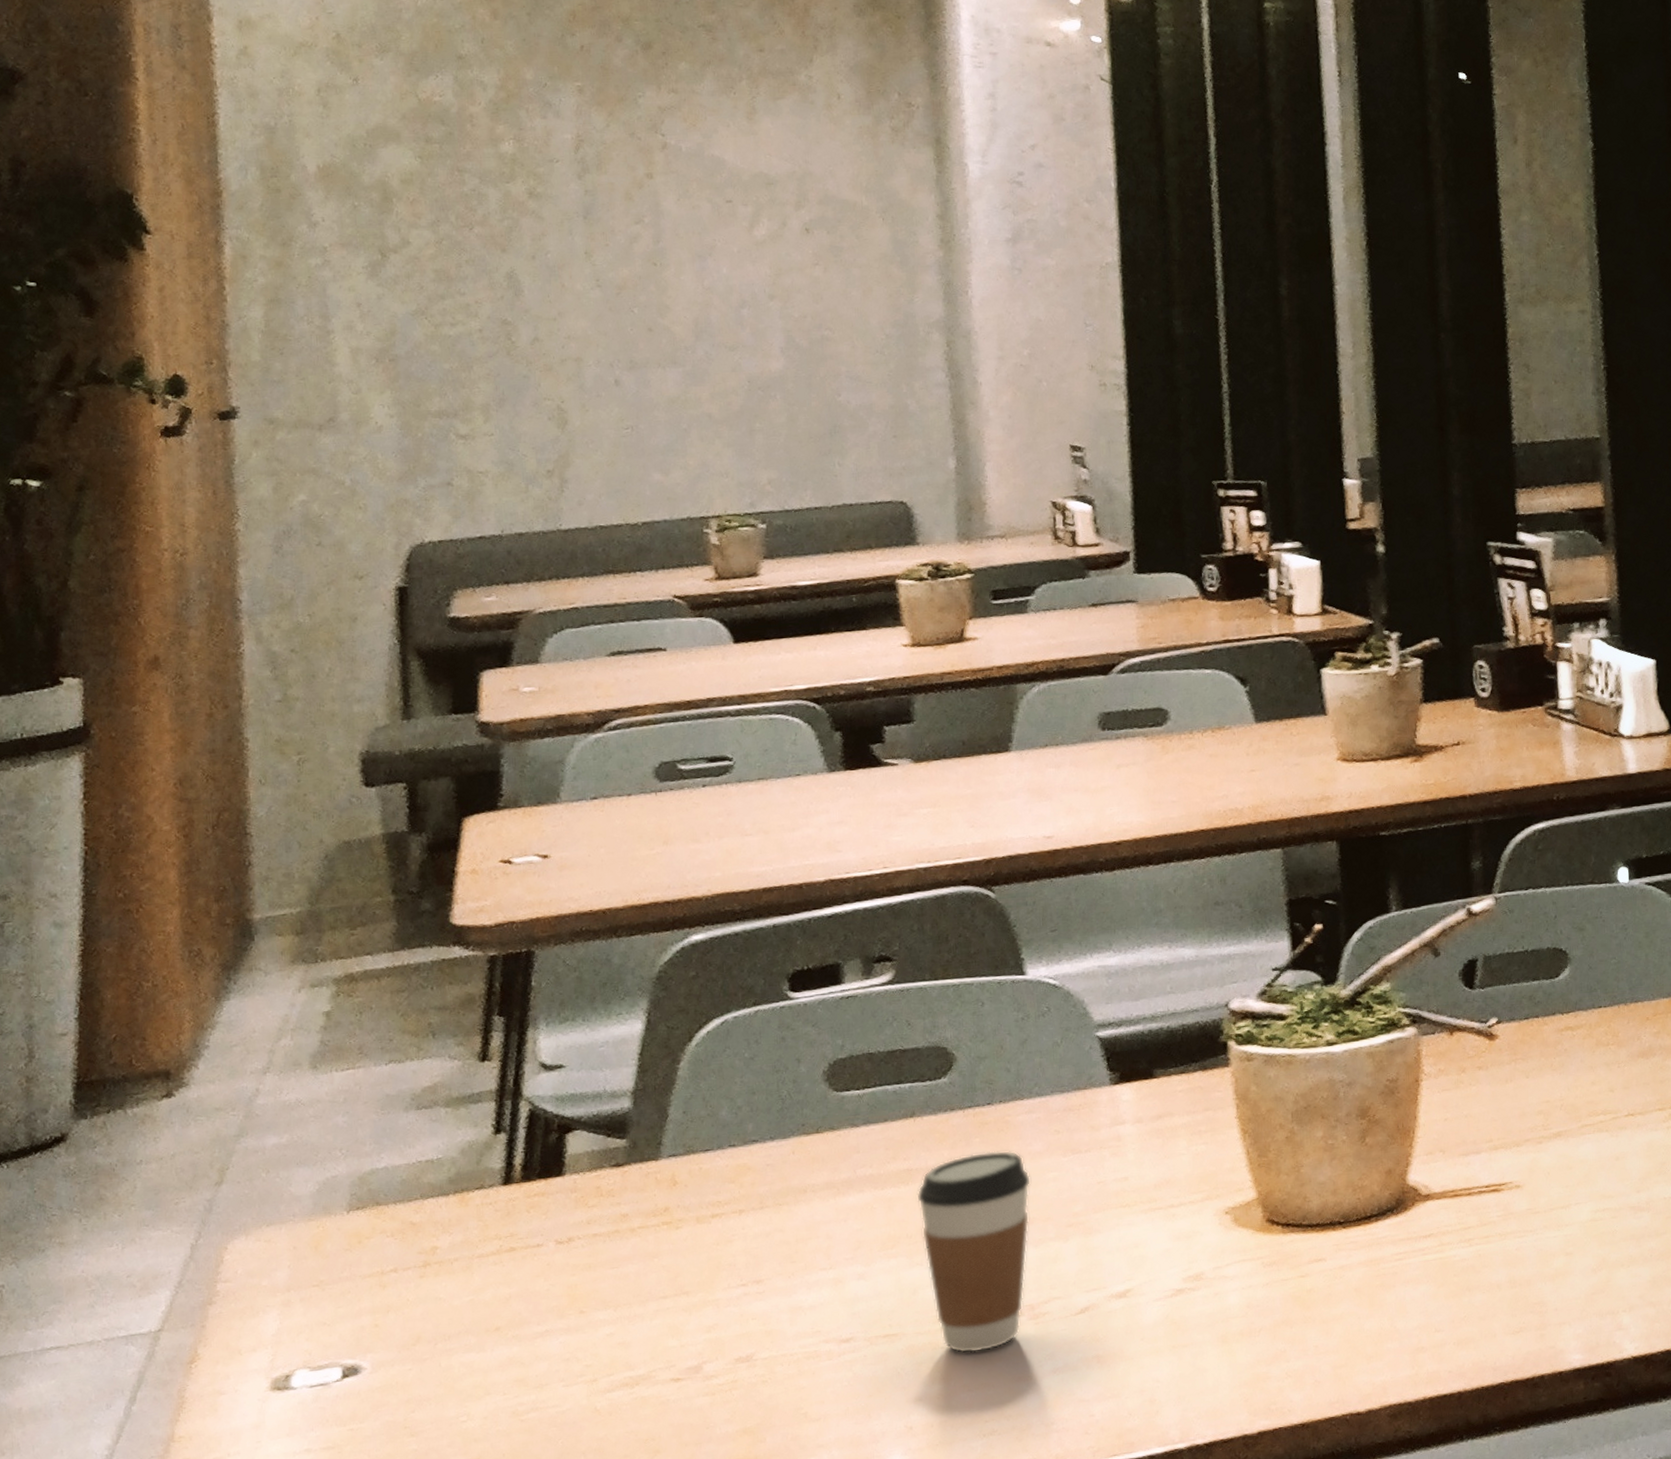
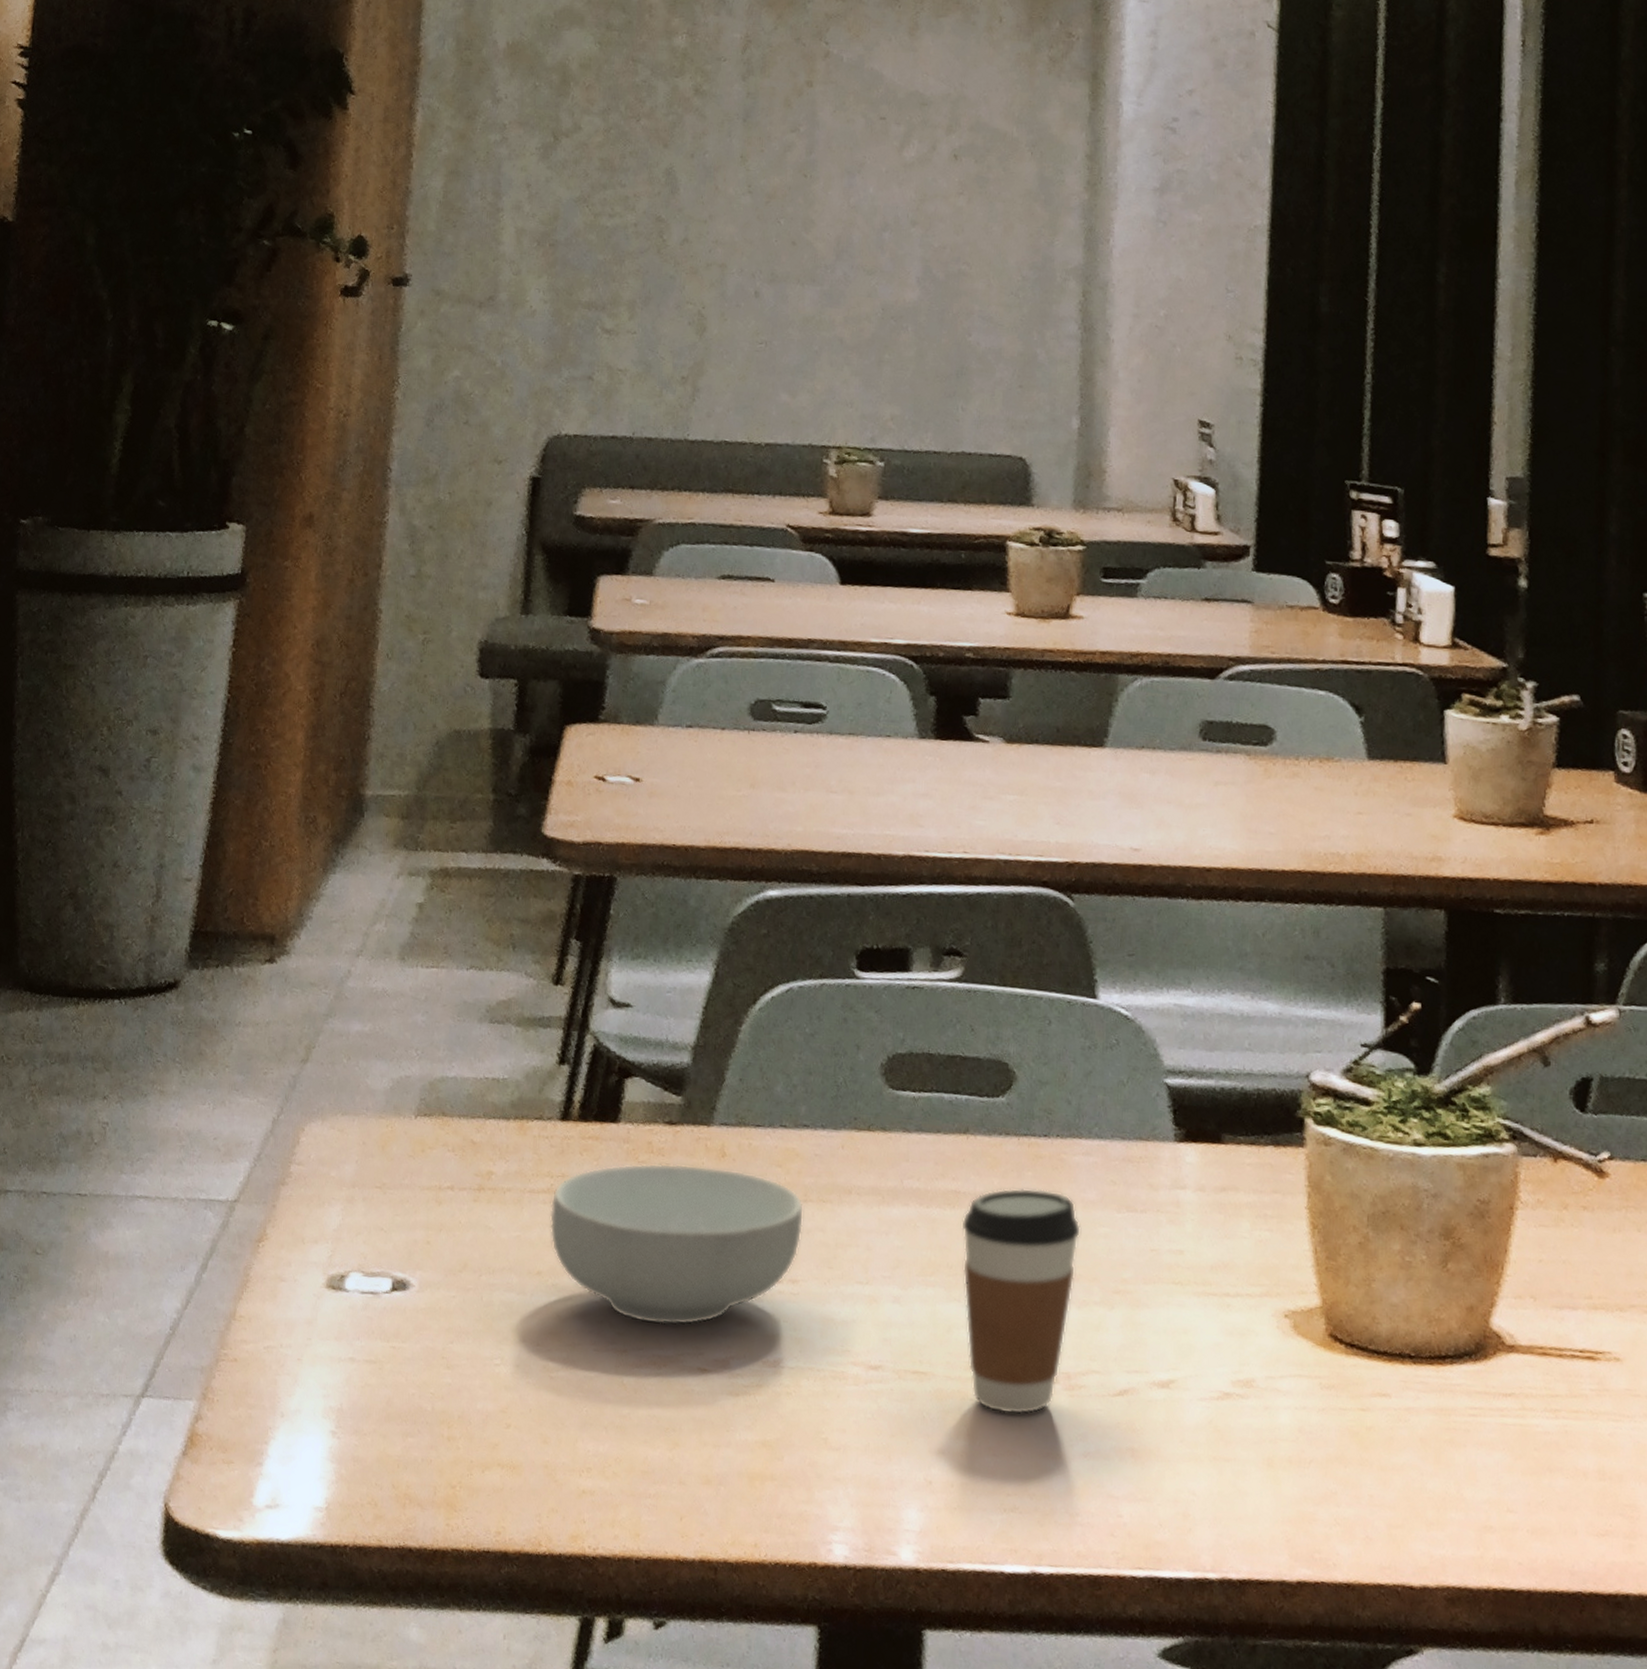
cereal bowl: none [502,1194,762,1351] -> present [550,1163,805,1326]

